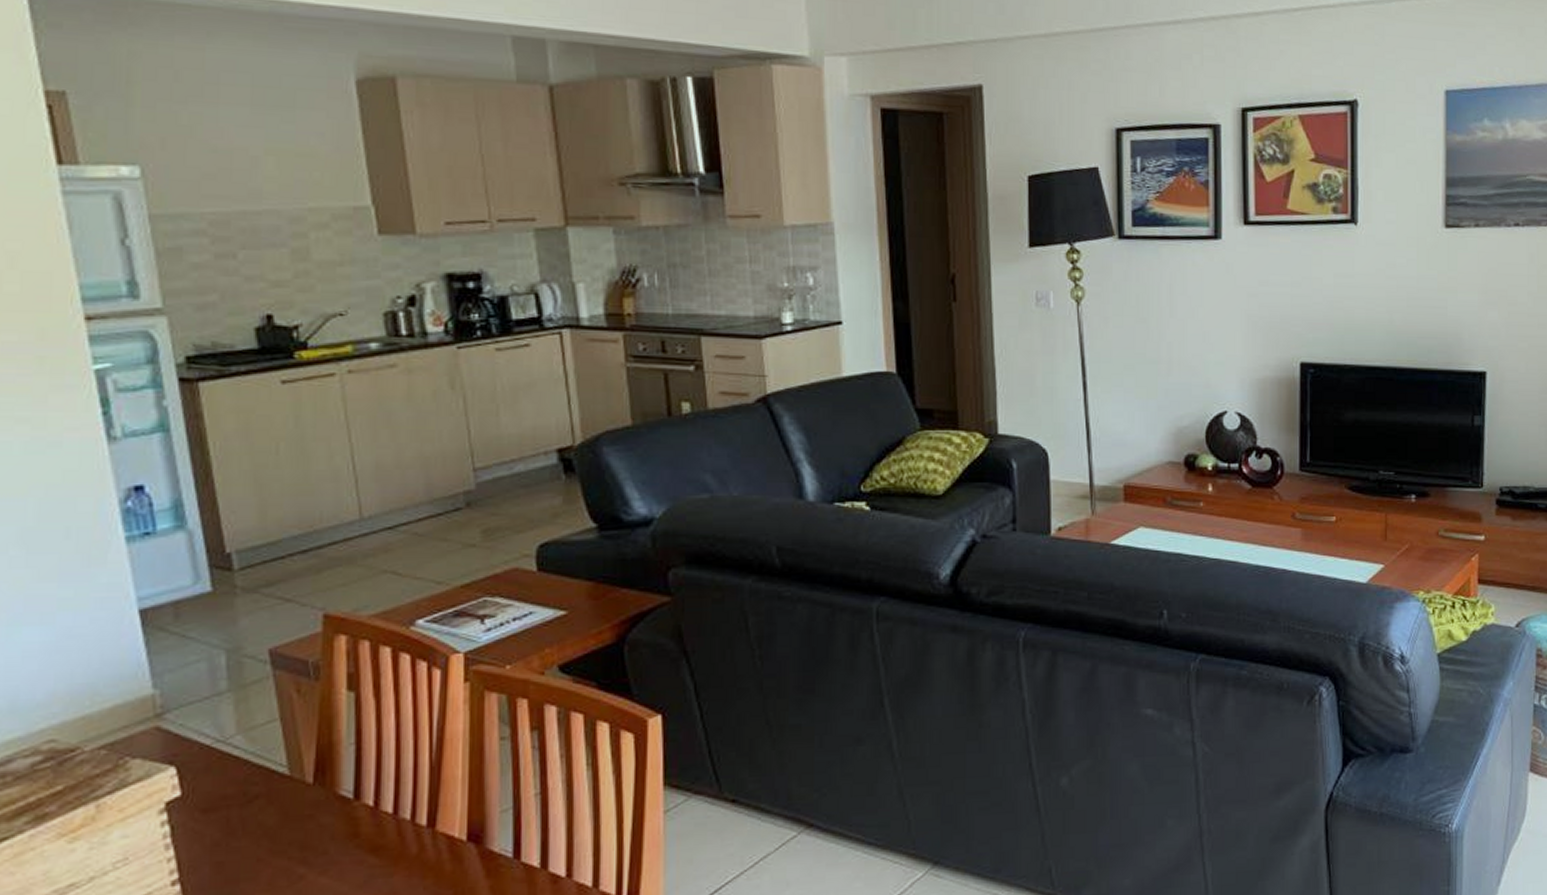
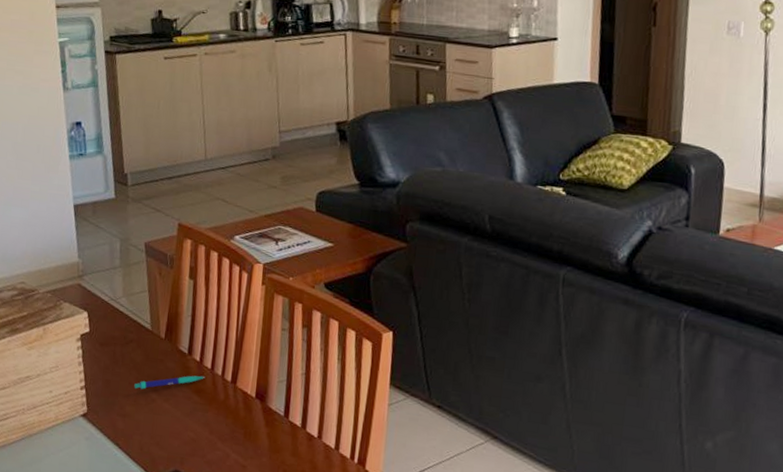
pen: none [266,826,384,865] -> present [134,375,205,390]

